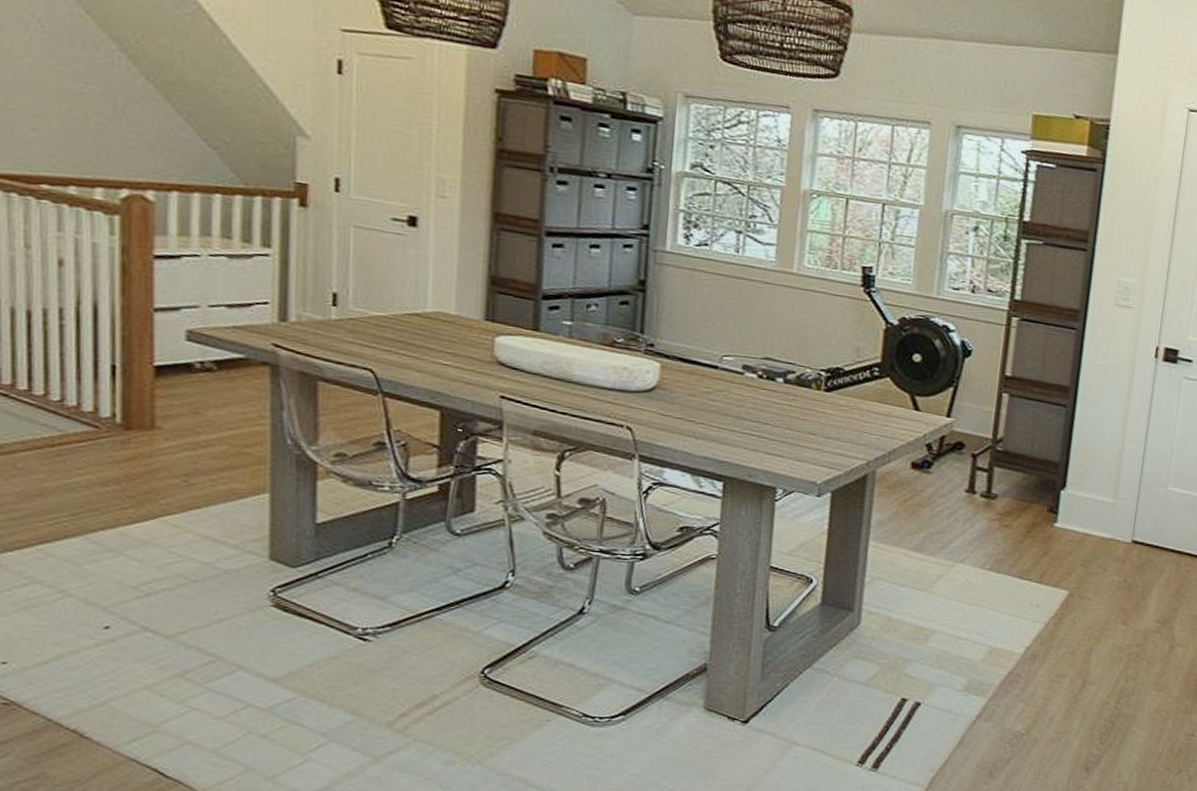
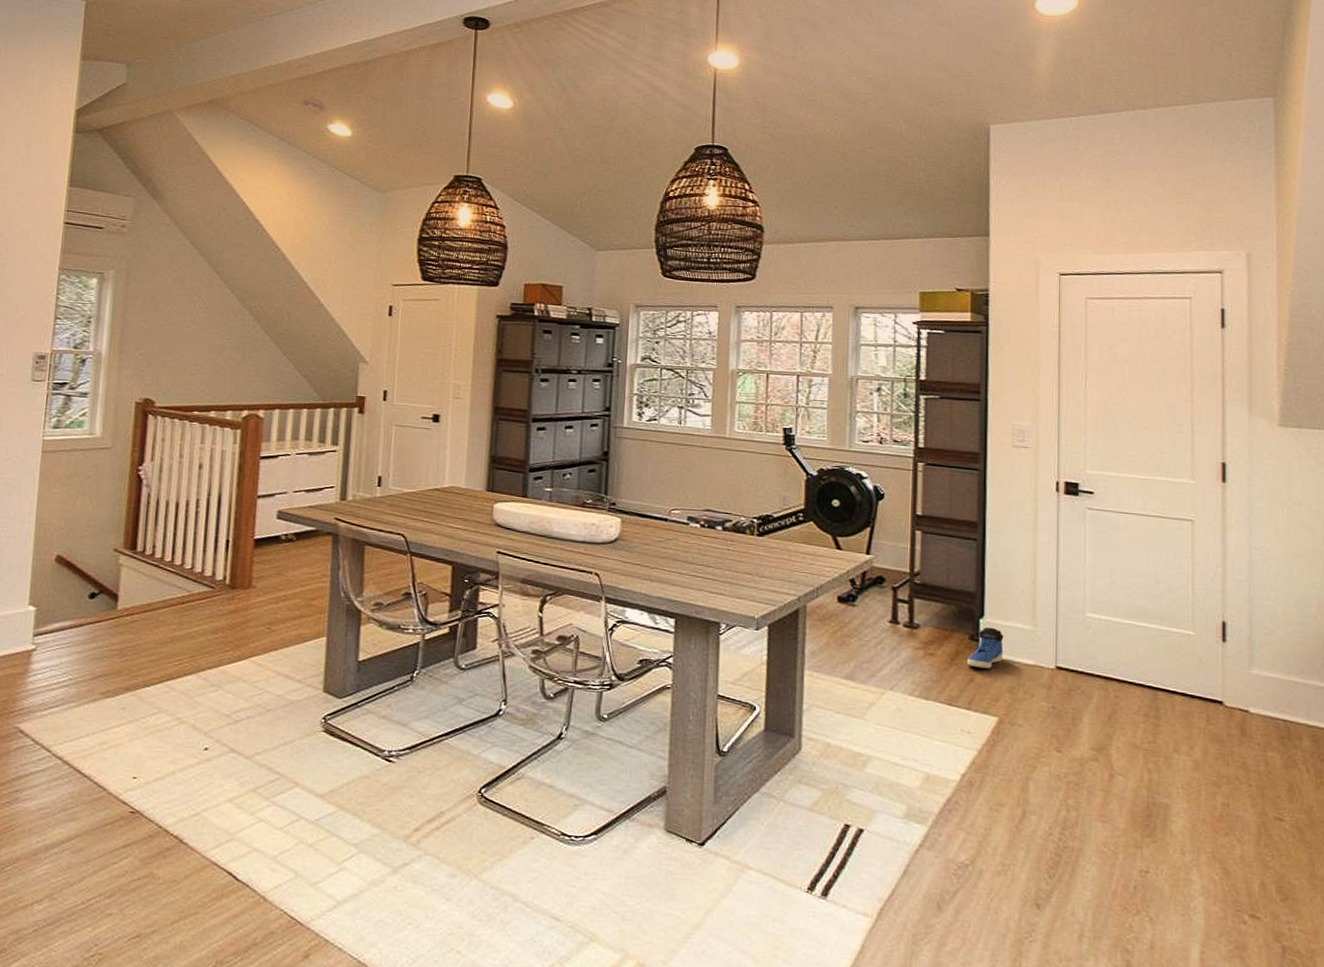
sneaker: none [1043,499,1084,542] -> present [967,627,1004,669]

